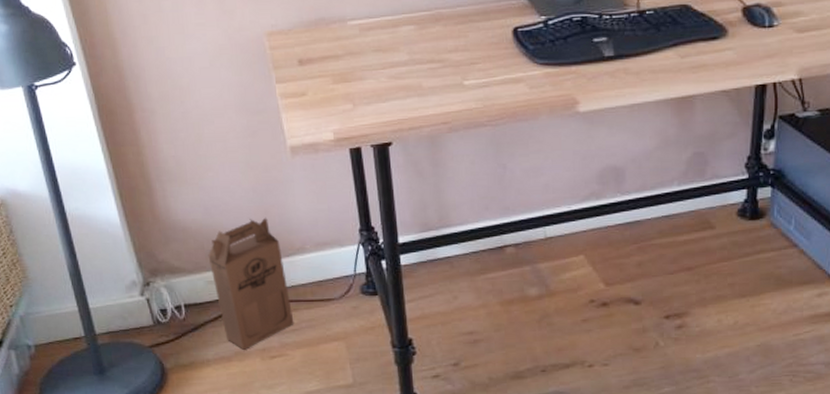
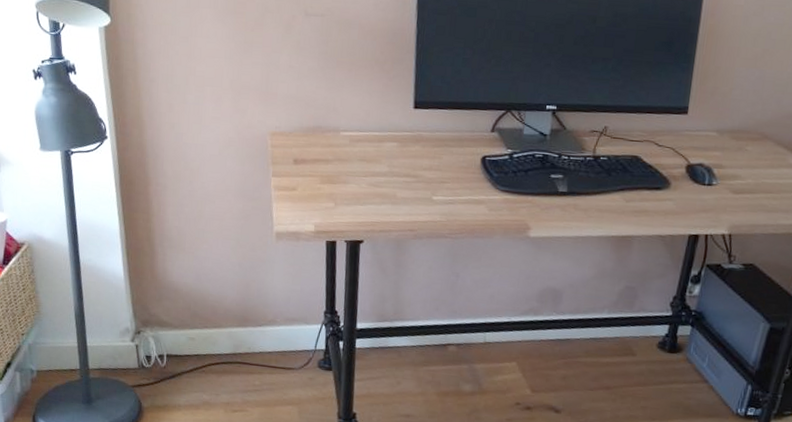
cardboard box: present [208,217,294,350] -> none [193,289,257,401]

